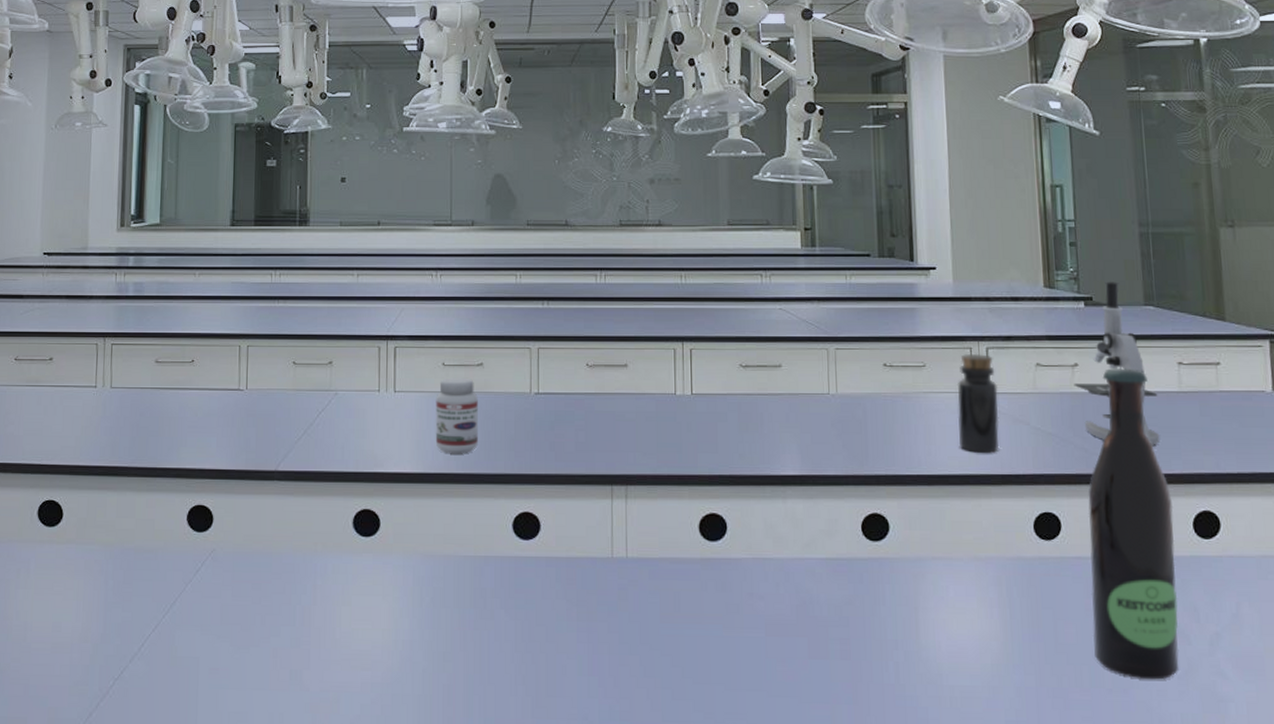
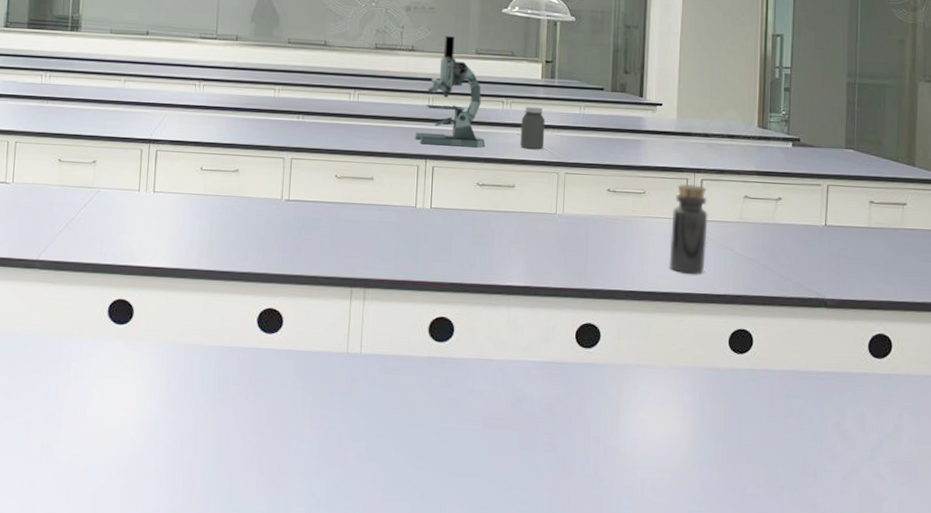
medicine bottle: present [435,377,478,454] -> none [190,181,232,253]
microscope: none [669,208,745,326] -> present [415,36,485,148]
jar: none [782,278,810,325] -> present [520,106,545,150]
microscope: present [1074,281,1160,445] -> none [776,125,849,274]
bottle: present [1088,368,1179,680] -> none [771,203,853,480]

